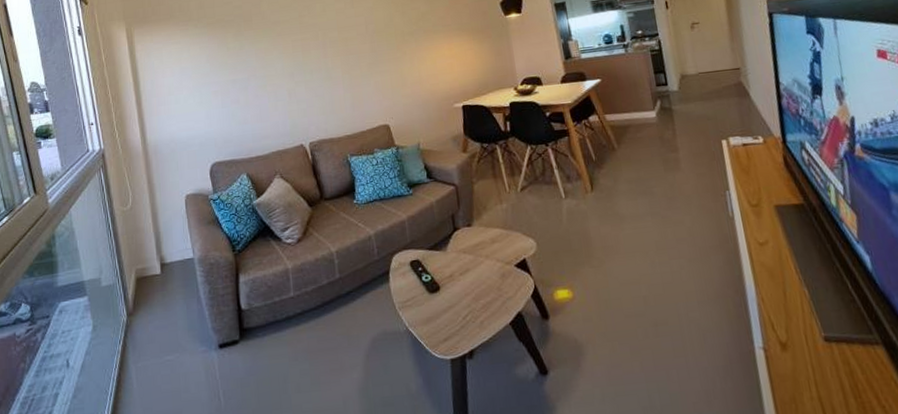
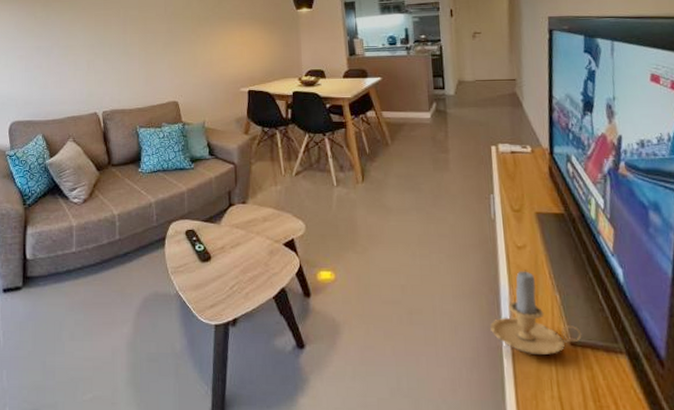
candle: none [740,266,836,356] -> present [490,269,582,356]

